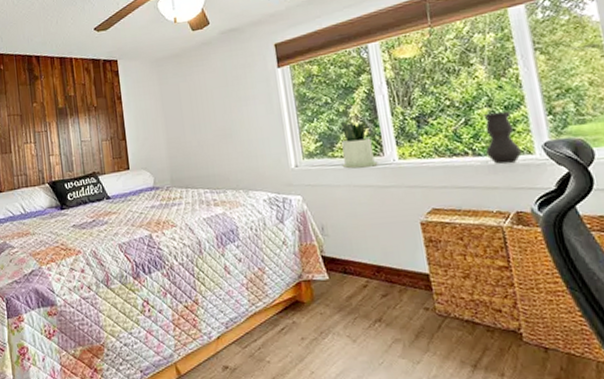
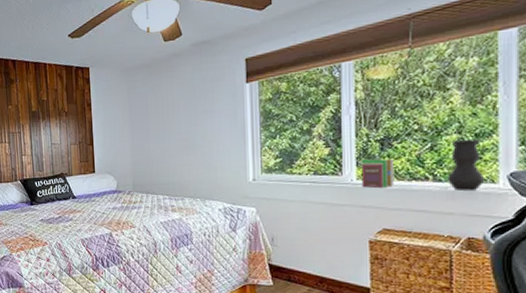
planter: present [341,119,378,169] -> none [299,138,335,187]
books: none [400,135,437,168] -> present [361,159,395,189]

